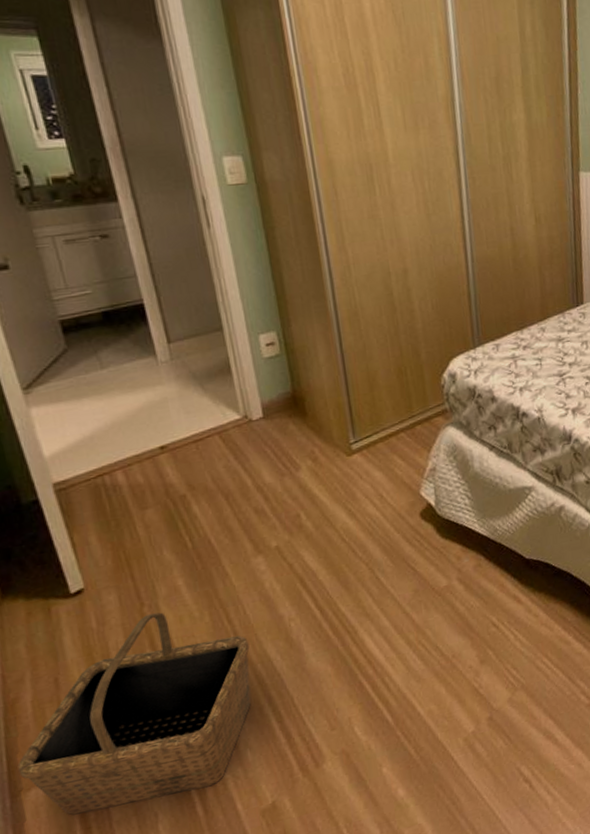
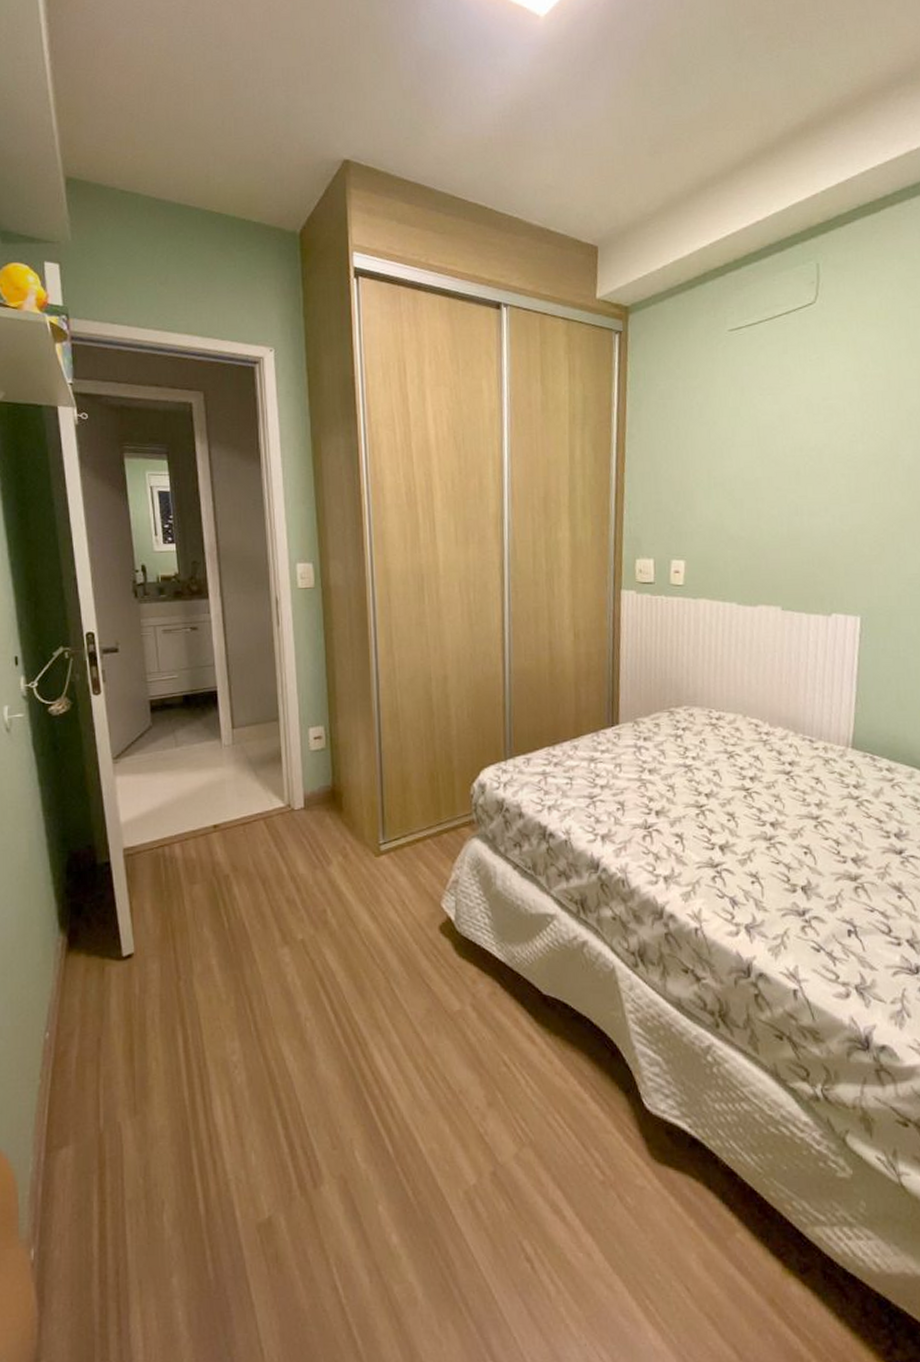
basket: present [17,612,252,816] -> none [56,989,266,1185]

